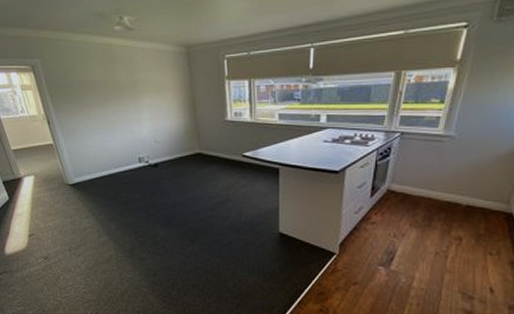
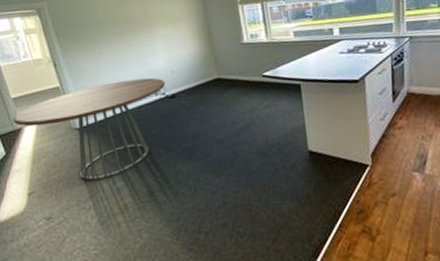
dining table: none [13,145,149,231] -> present [12,77,166,180]

